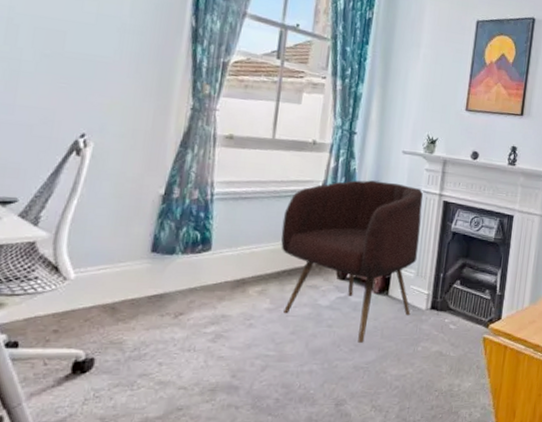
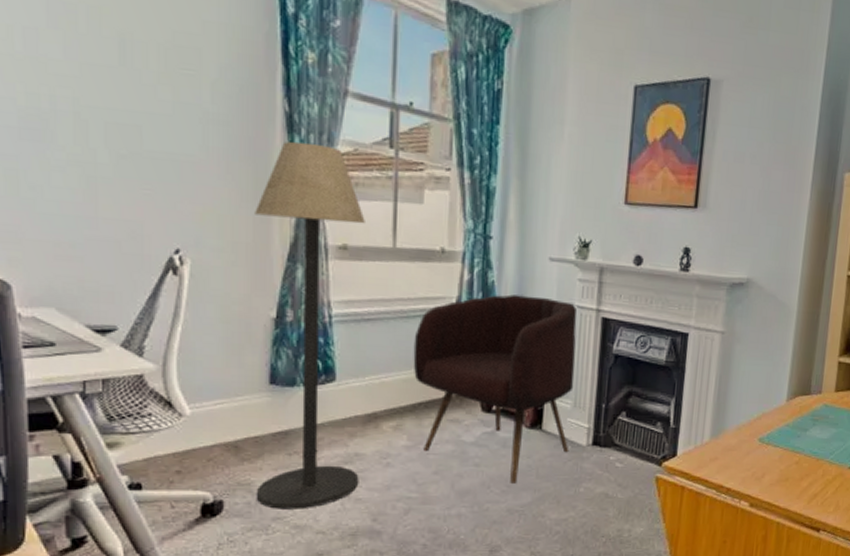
floor lamp: none [125,50,251,366] -> present [255,141,365,509]

